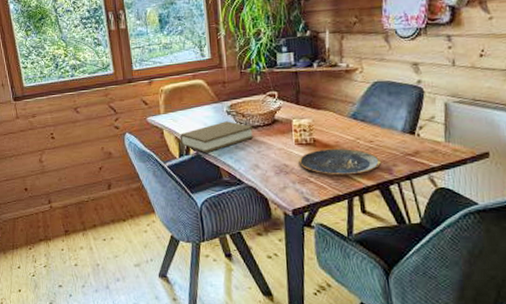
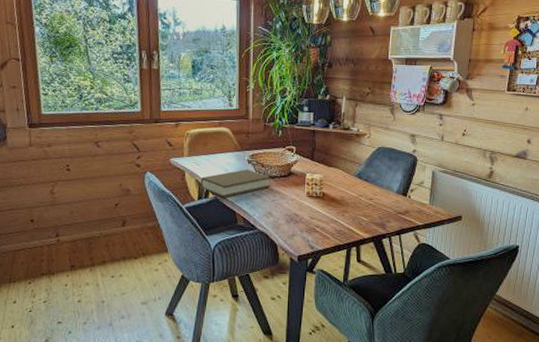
plate: present [298,148,381,176] -> none [308,202,377,227]

